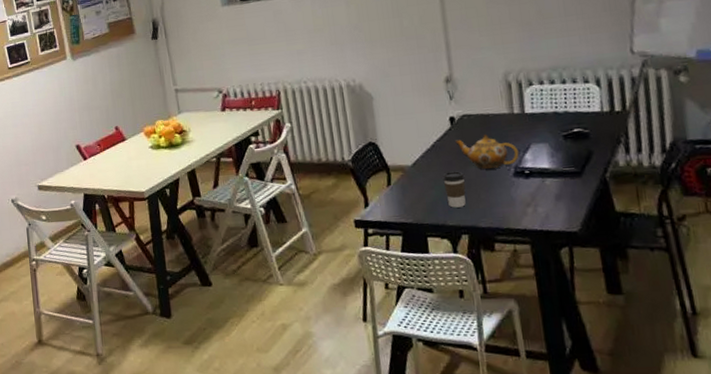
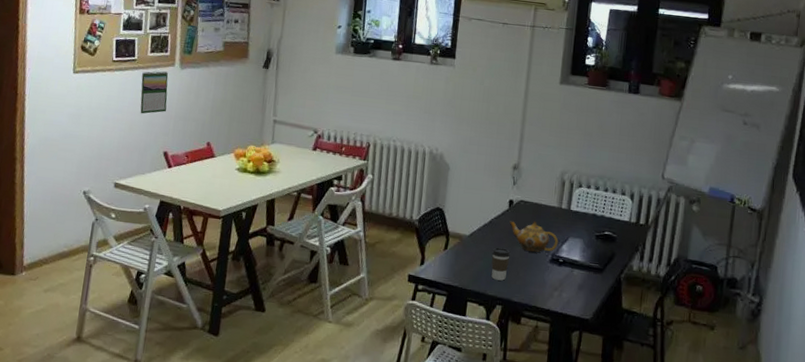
calendar: none [38,66,69,114] -> present [140,70,169,114]

